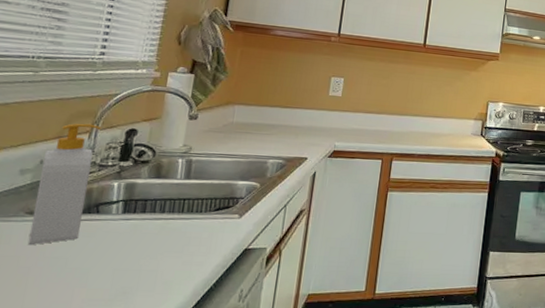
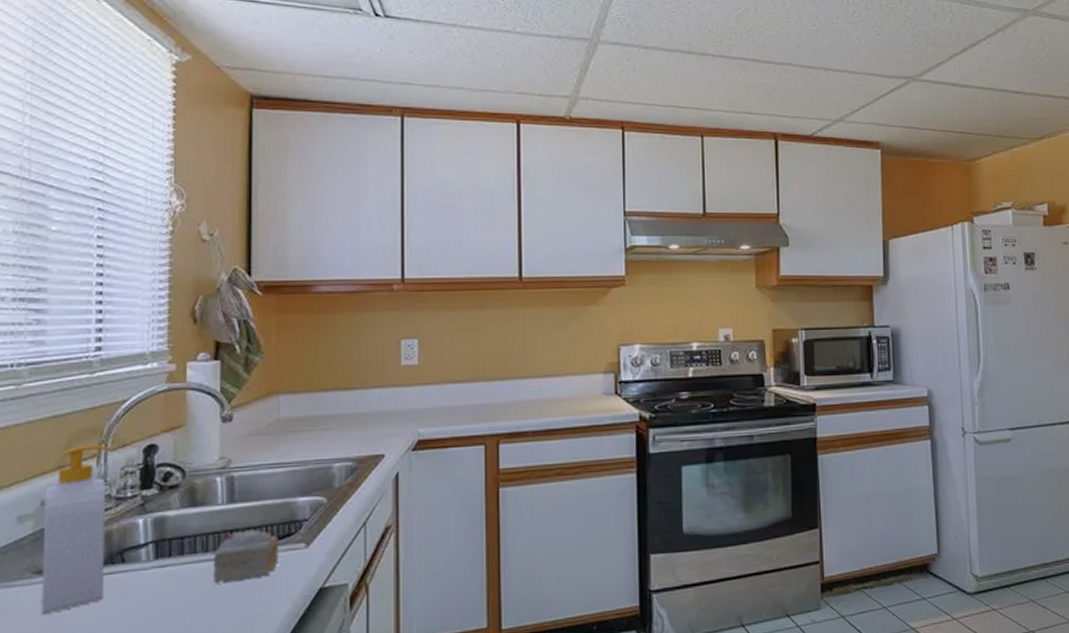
cake slice: none [165,200,220,237] -> present [212,530,279,584]

